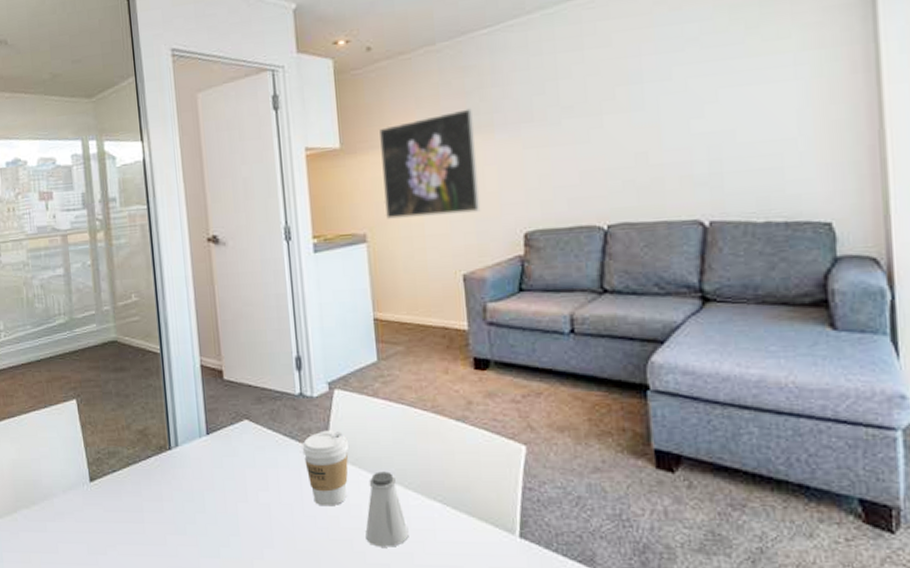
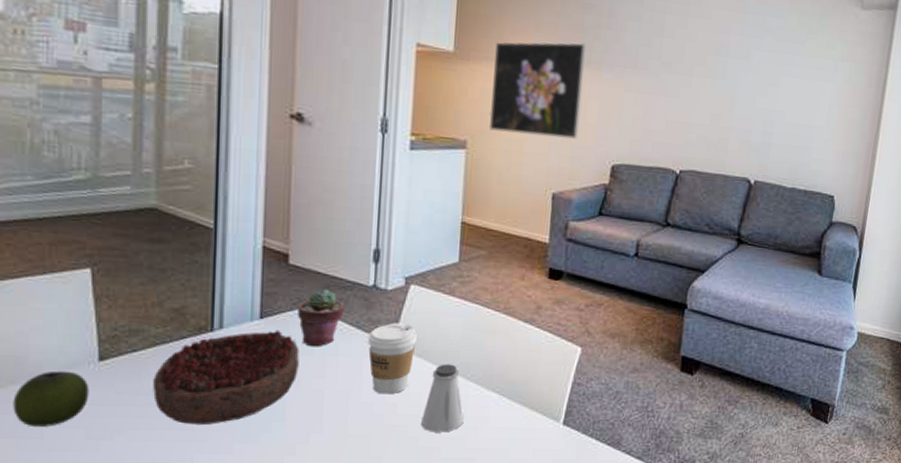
apple: none [35,492,87,542] -> present [13,370,89,427]
decorative bowl: none [131,445,245,541] -> present [153,330,300,426]
potted succulent: none [236,401,278,460] -> present [296,289,345,347]

